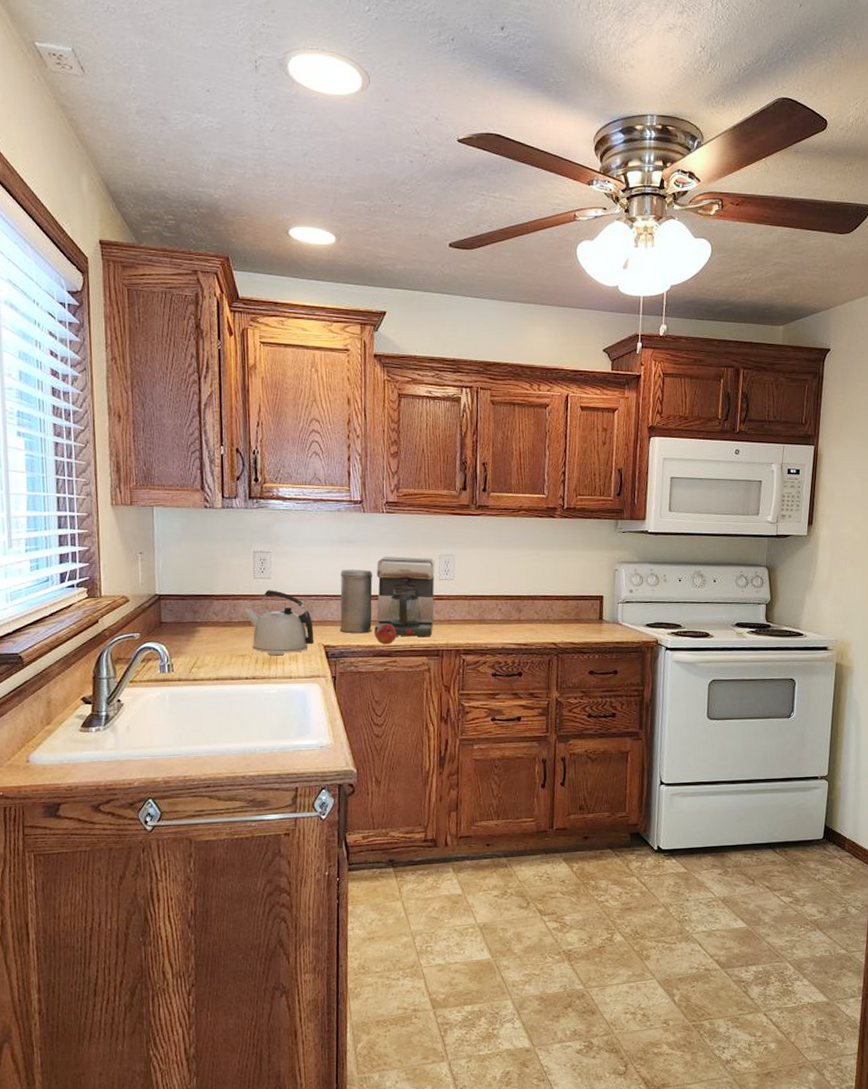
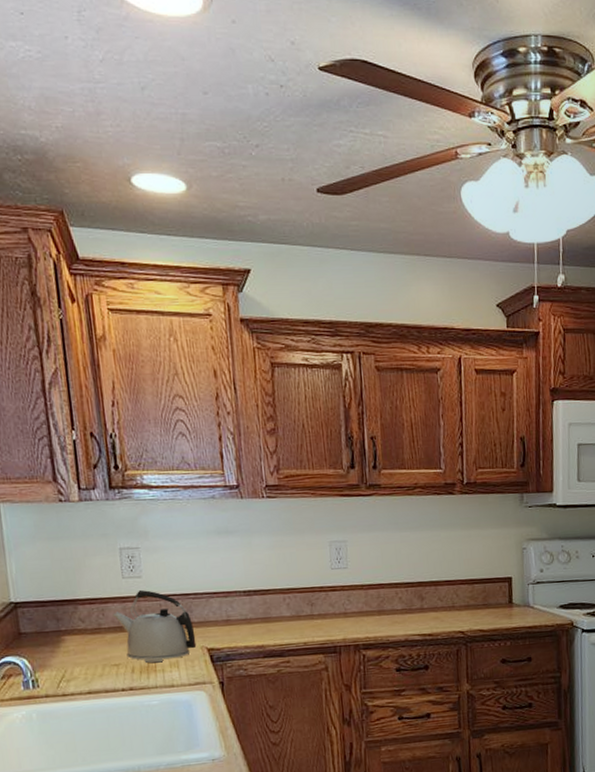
canister: present [339,569,373,634] -> none [220,562,260,634]
coffee maker: present [374,556,435,637] -> none [260,545,329,634]
fruit: present [375,623,396,645] -> none [263,620,288,644]

